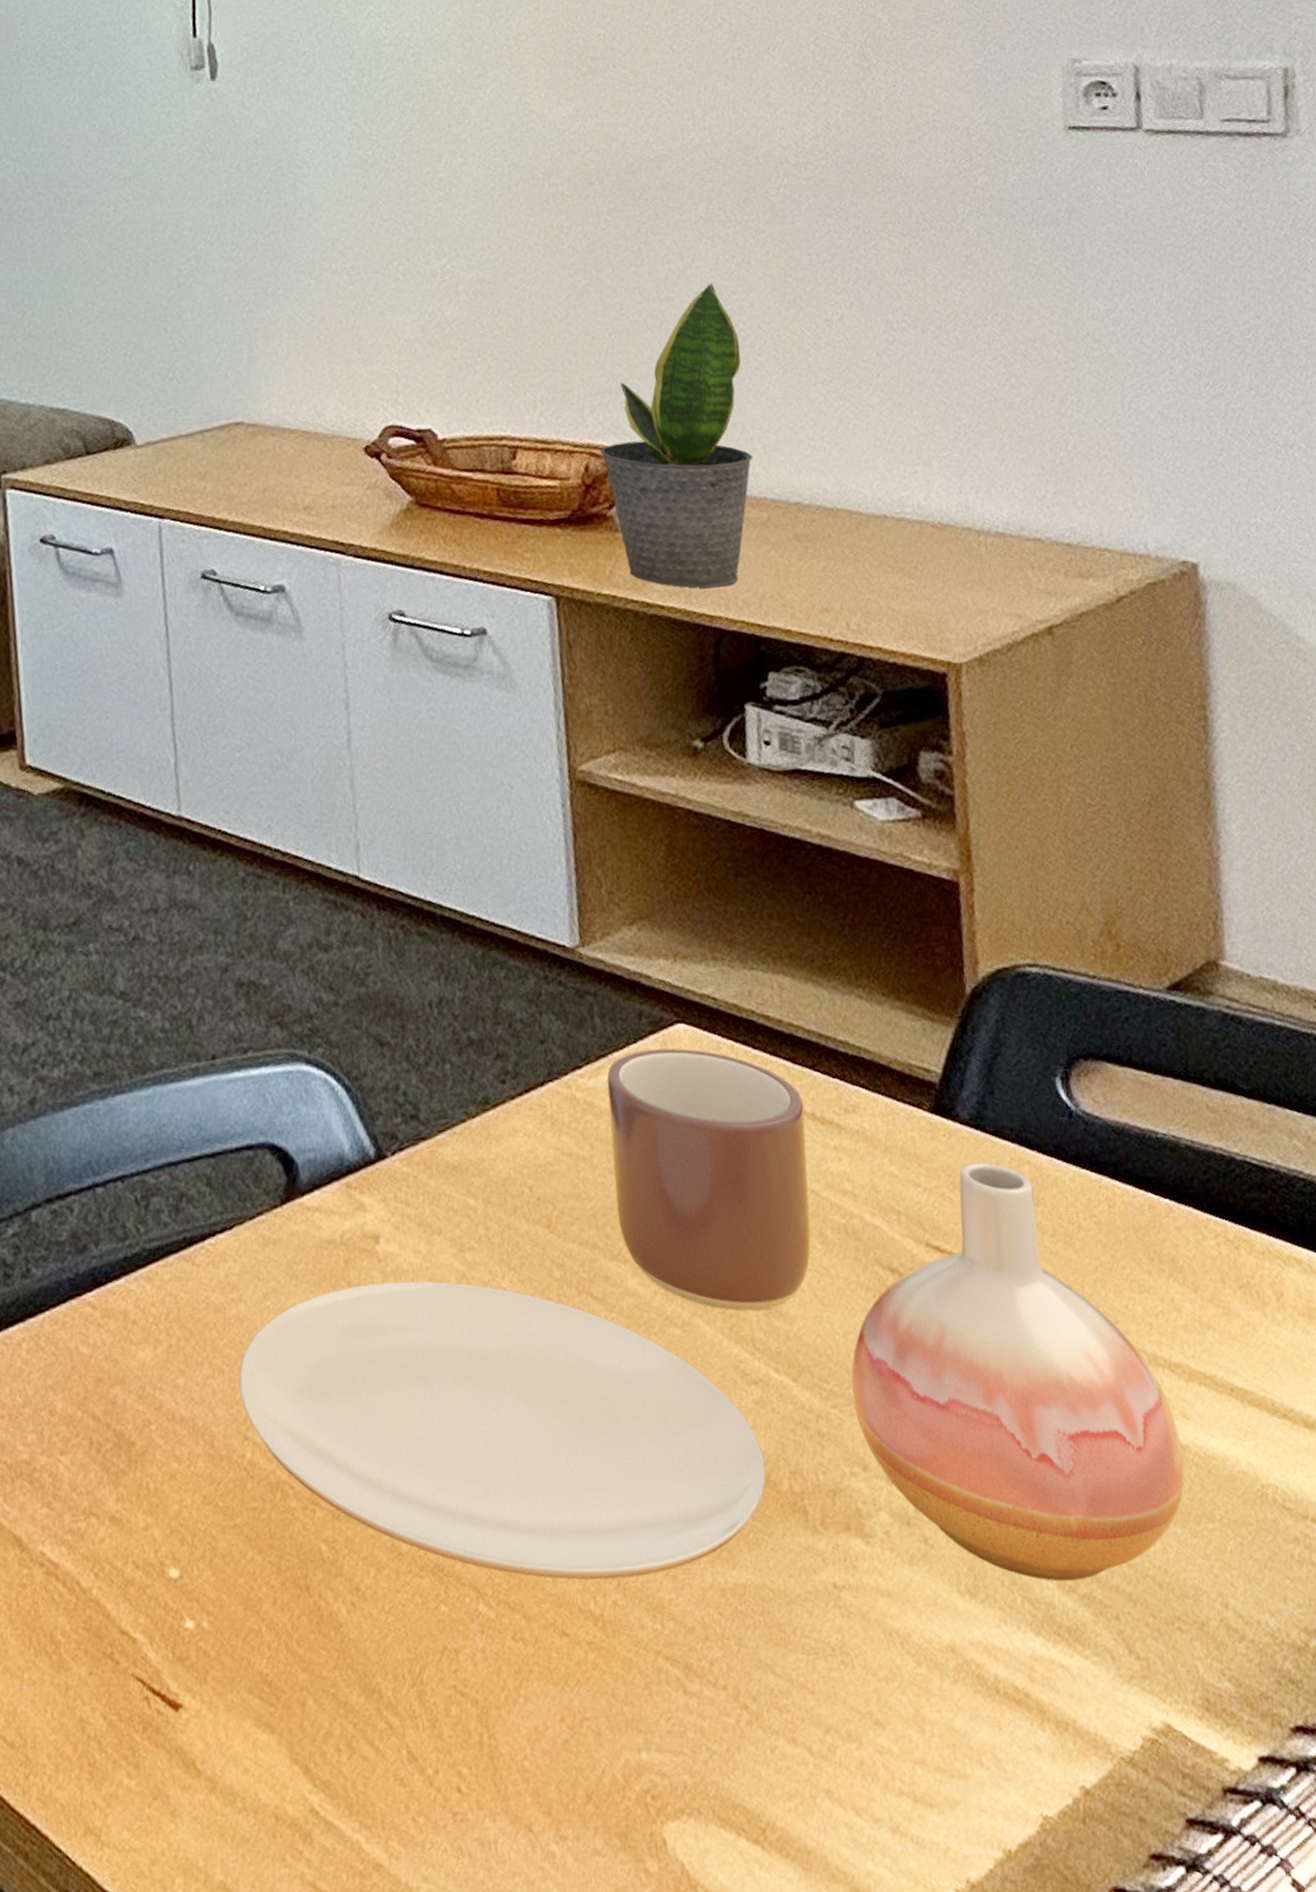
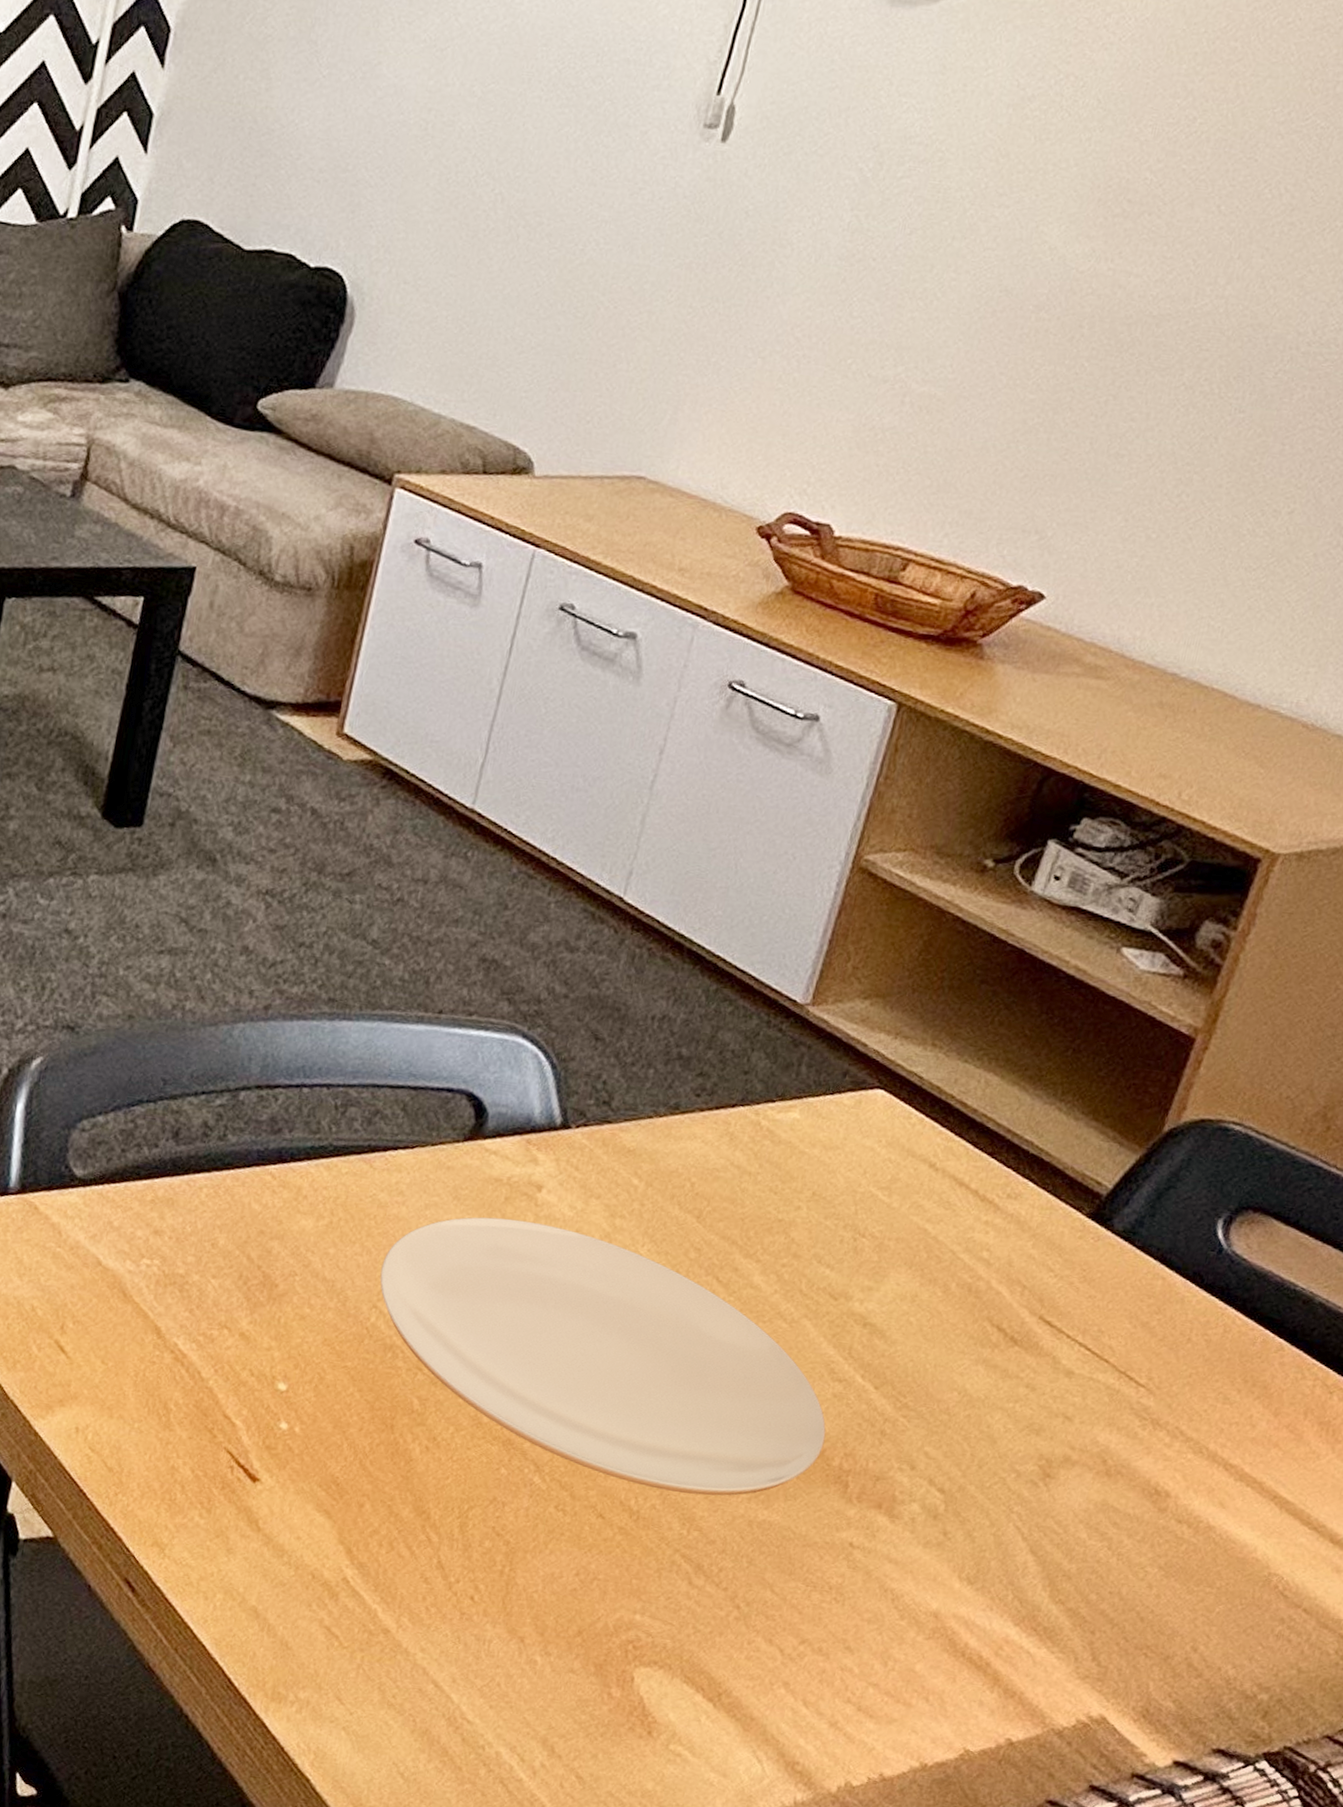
potted plant: present [600,282,753,589] -> none [979,448,1177,733]
mug: present [607,1048,811,1311] -> none [762,1101,971,1330]
vase: present [851,1162,1184,1582] -> none [920,1265,1212,1598]

